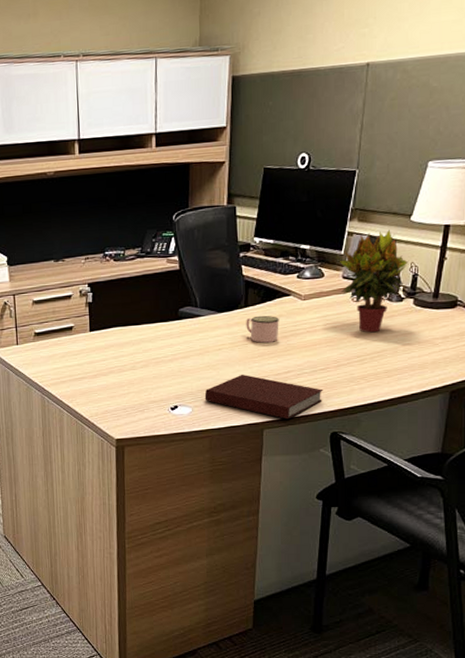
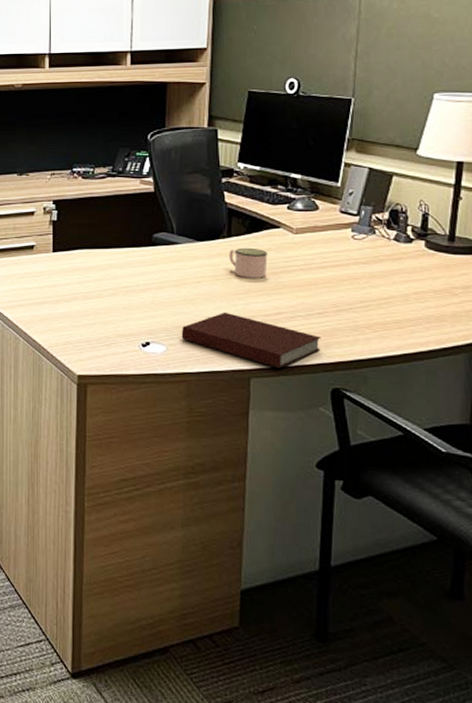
potted plant: present [340,230,408,333] -> none [336,163,416,276]

